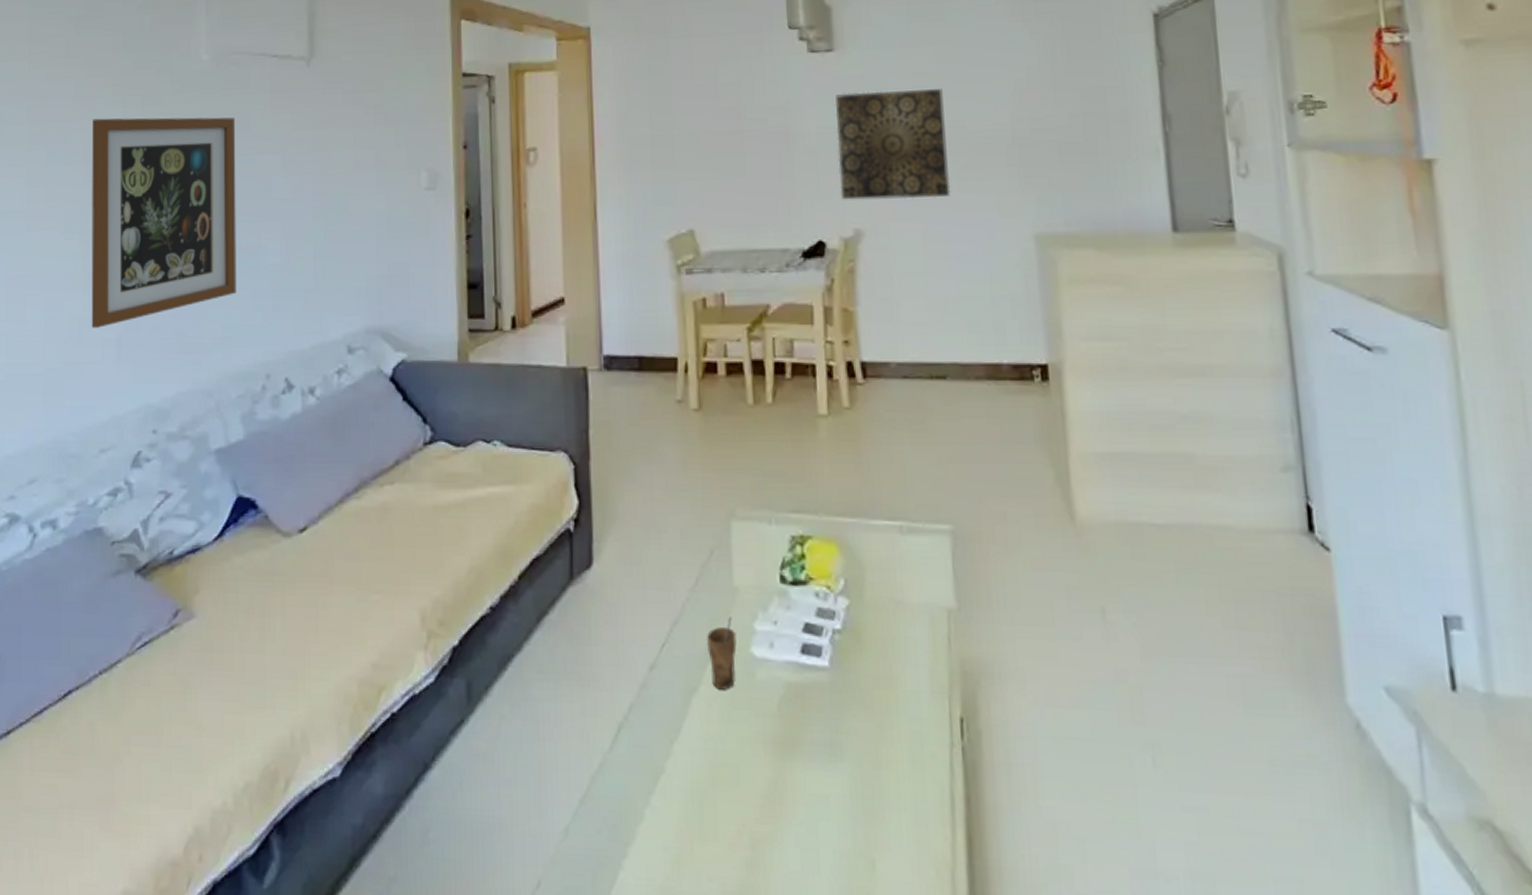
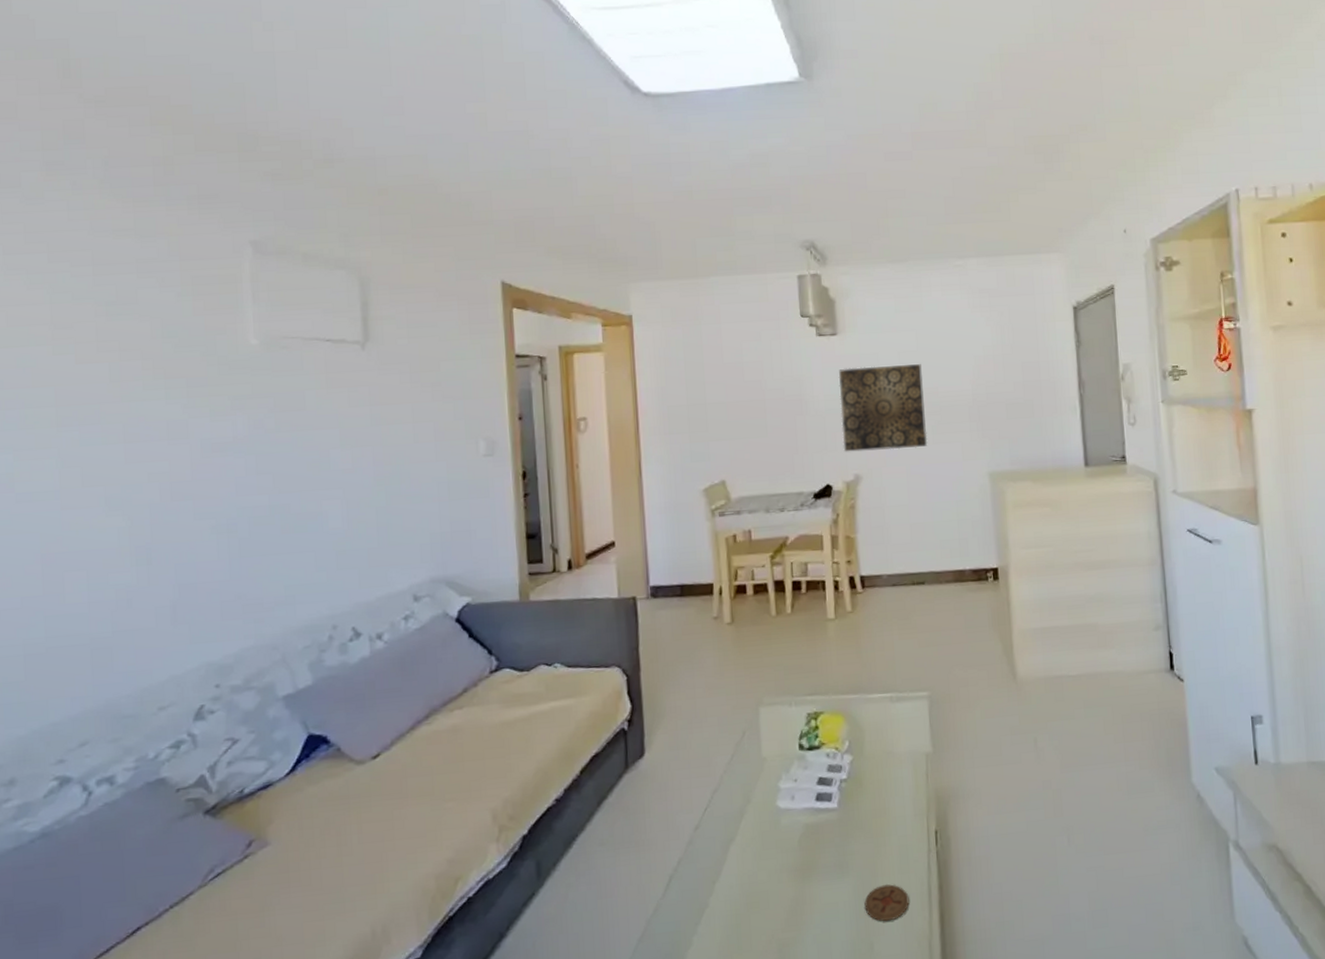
wall art: present [91,117,237,328] -> none [131,397,298,597]
cup: present [707,616,737,690] -> none [741,780,765,837]
coaster: none [863,782,925,834] -> present [864,884,910,922]

